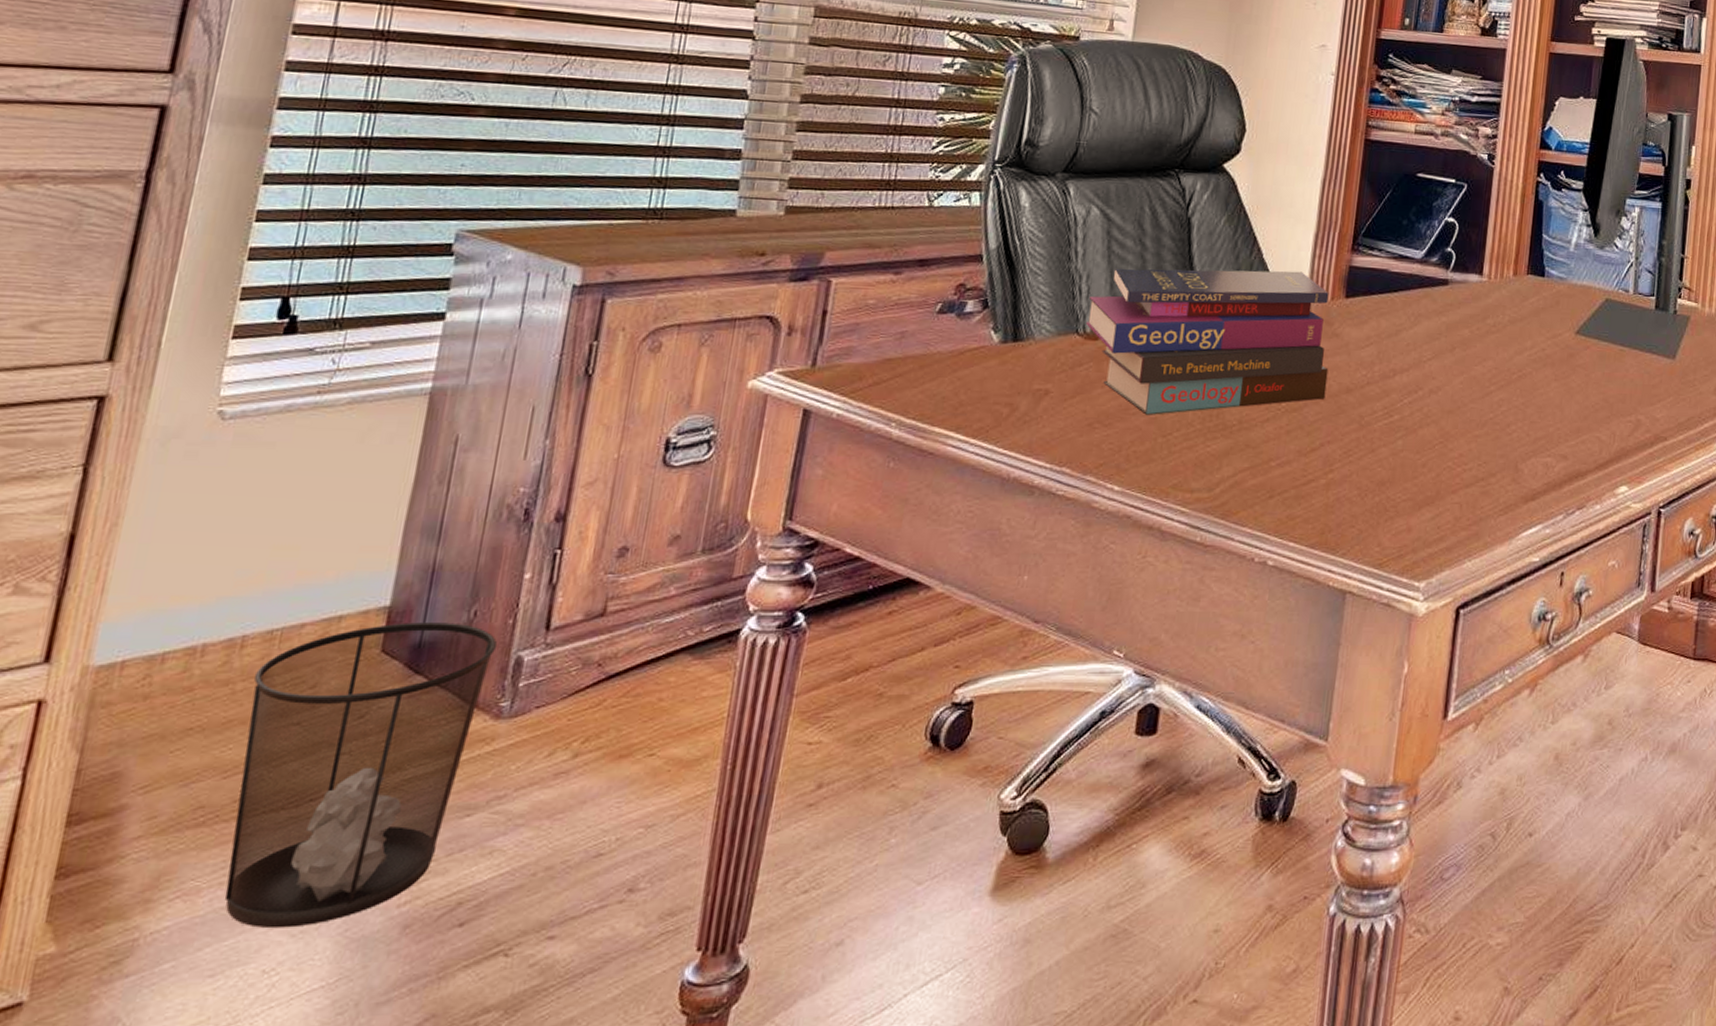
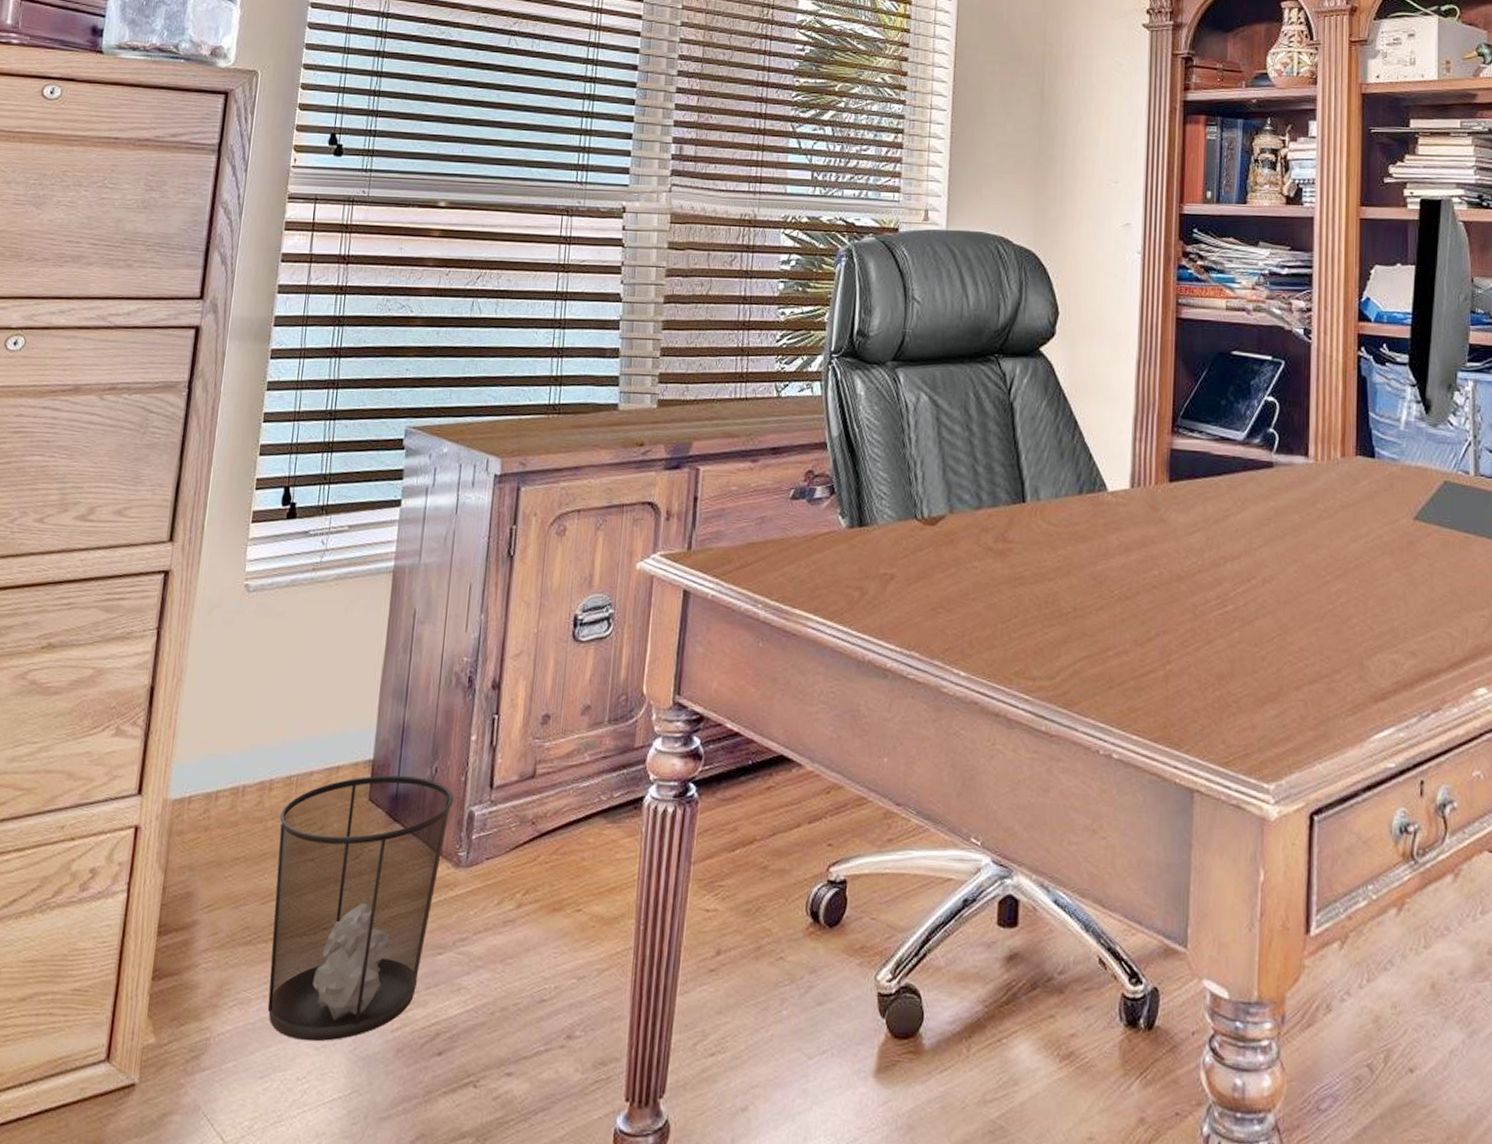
books: present [1086,268,1329,415] -> none [923,454,1158,601]

